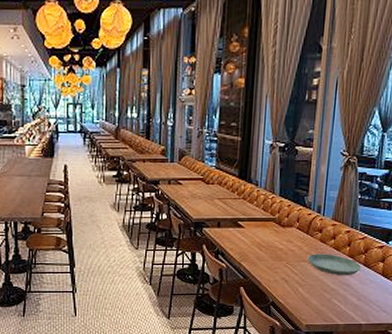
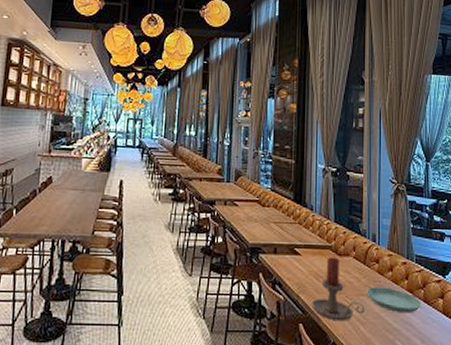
candle holder: none [253,228,305,284] -> present [312,257,365,321]

